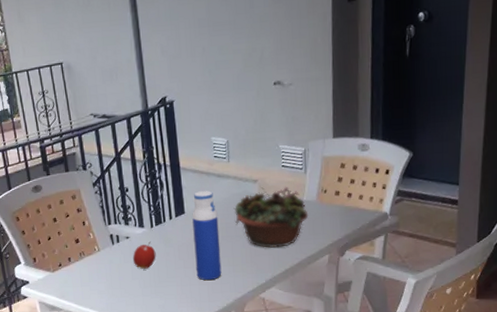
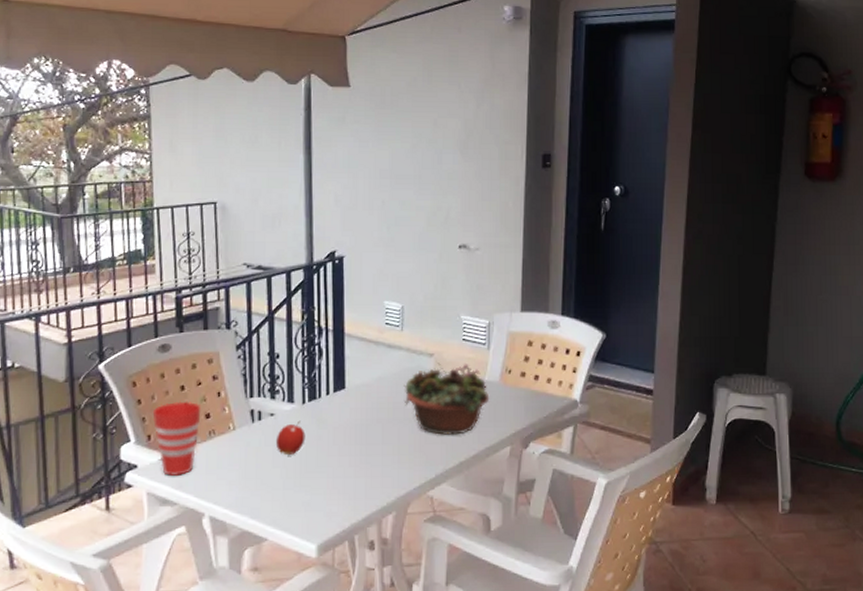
cup: none [34,230,72,289] -> present [152,401,201,477]
water bottle: present [192,191,222,281] -> none [353,363,385,473]

